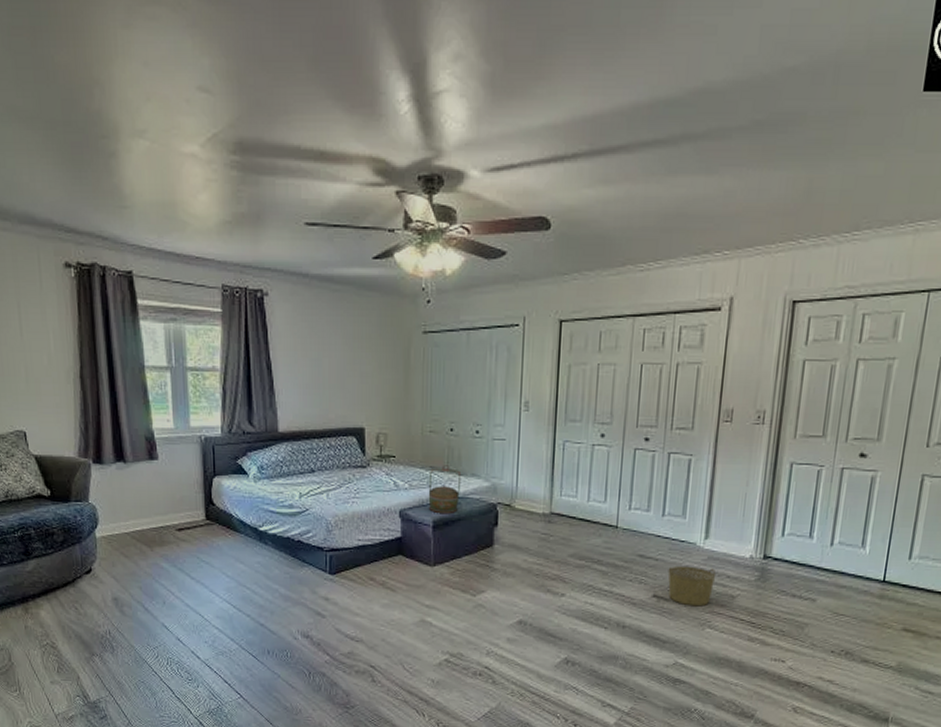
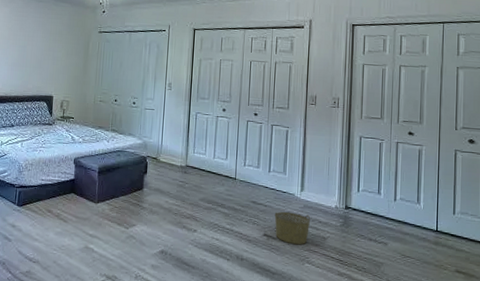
decorative basket: present [428,463,462,514] -> none [96,125,122,163]

